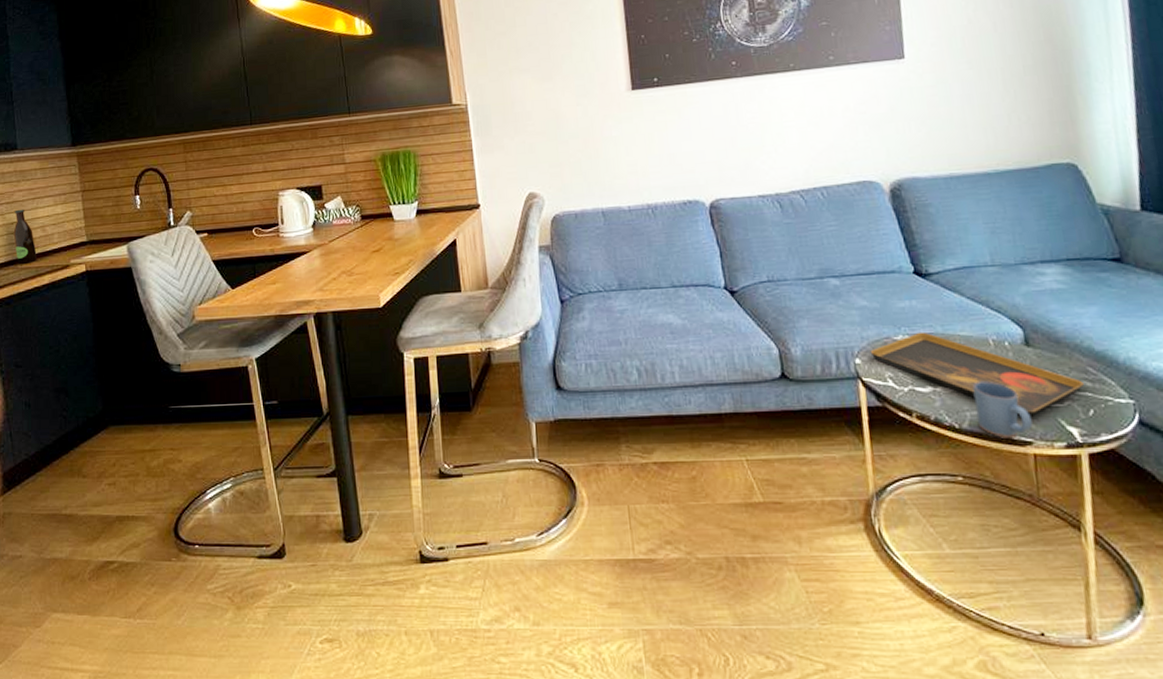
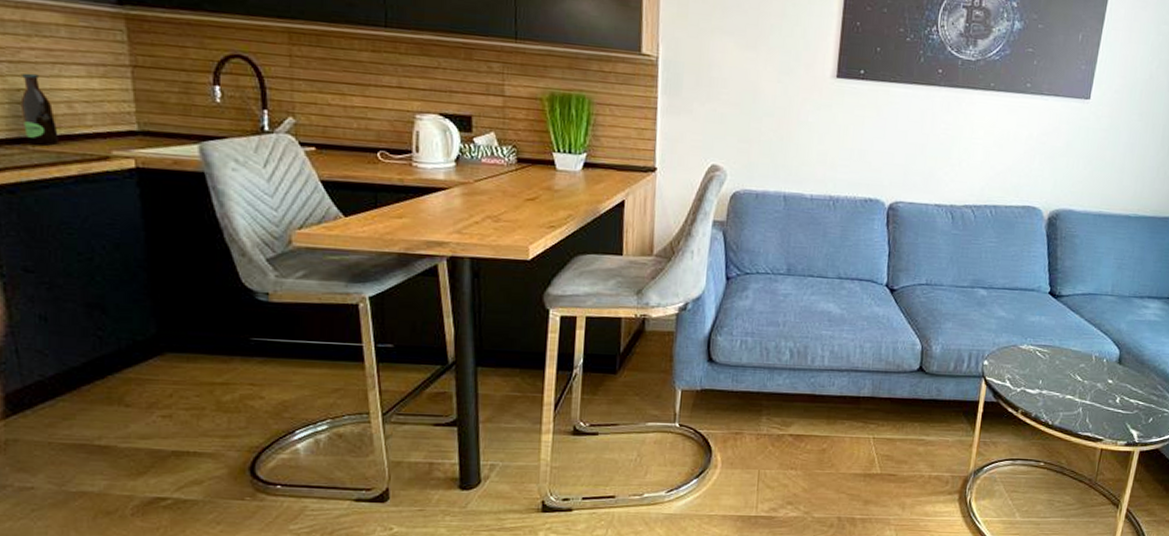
decorative tray: present [870,332,1085,417] -> none [997,343,1153,420]
mug: present [972,381,1033,438] -> none [1066,389,1107,435]

